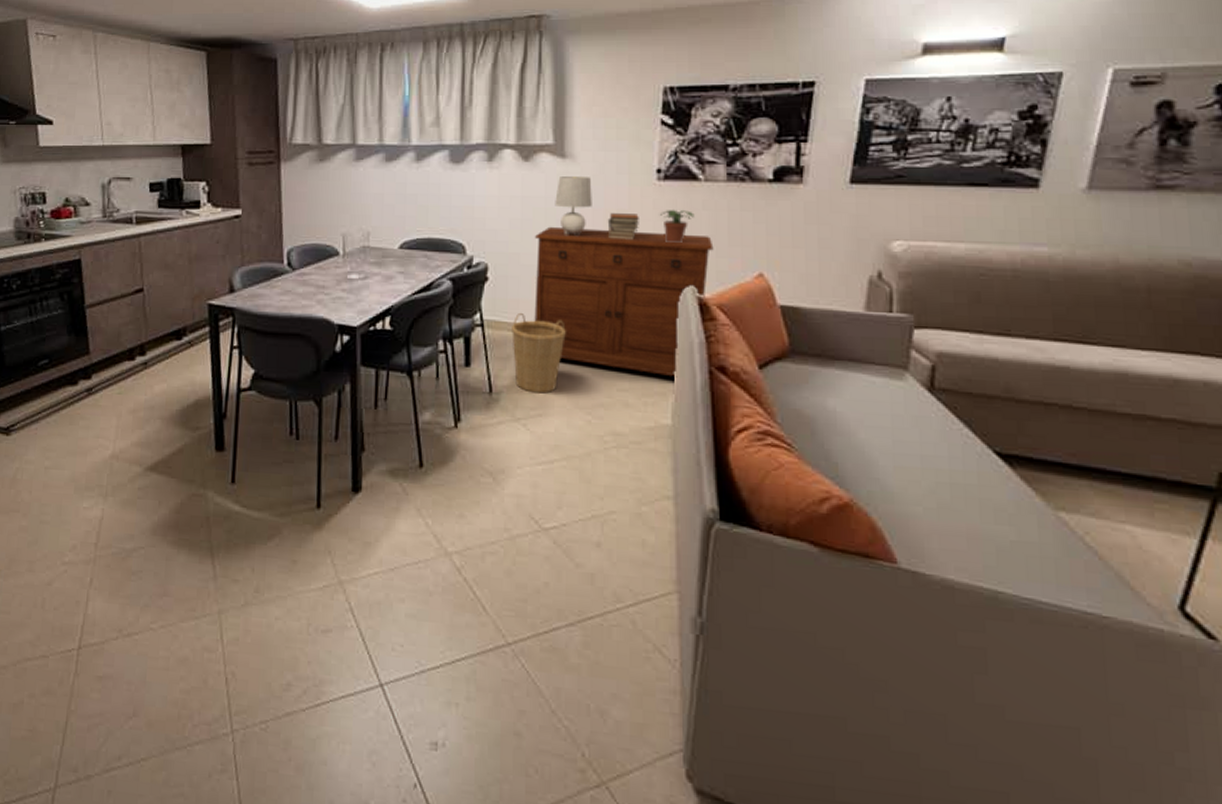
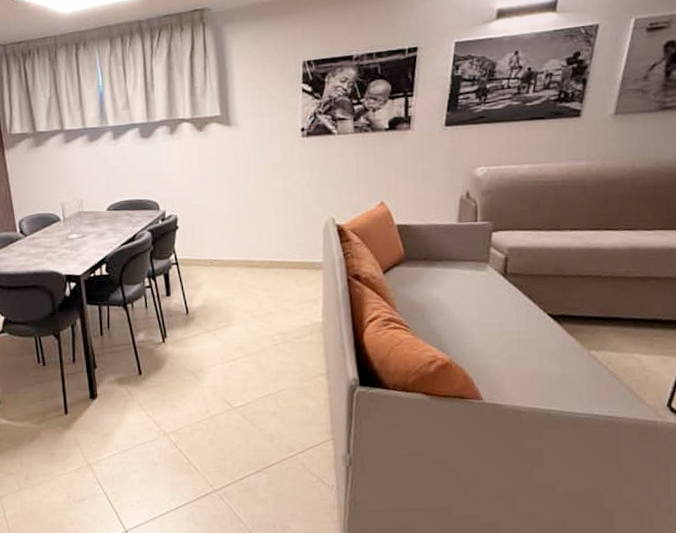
basket: present [512,312,566,394] -> none [199,250,241,310]
sideboard: present [534,226,714,378] -> none [212,177,347,287]
table lamp: present [555,175,592,235] -> none [225,139,254,187]
book stack: present [607,213,639,240] -> none [266,165,290,187]
potted plant: present [660,209,695,244] -> none [306,158,331,186]

